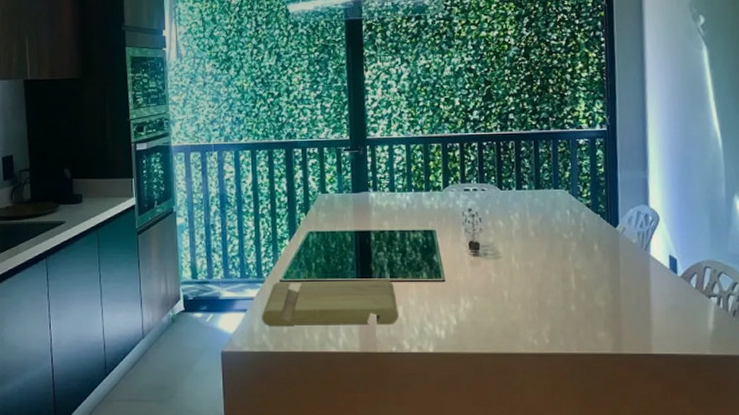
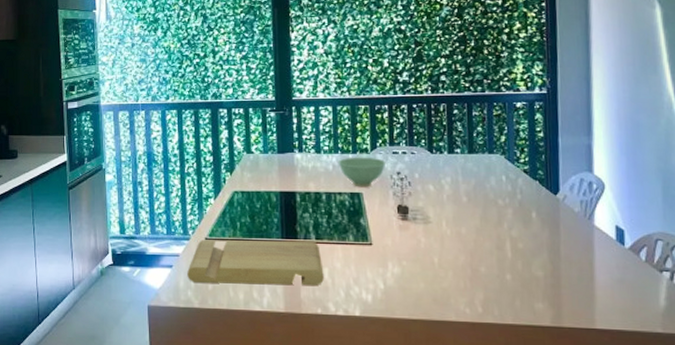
bowl: none [411,194,458,225] -> present [338,157,386,188]

